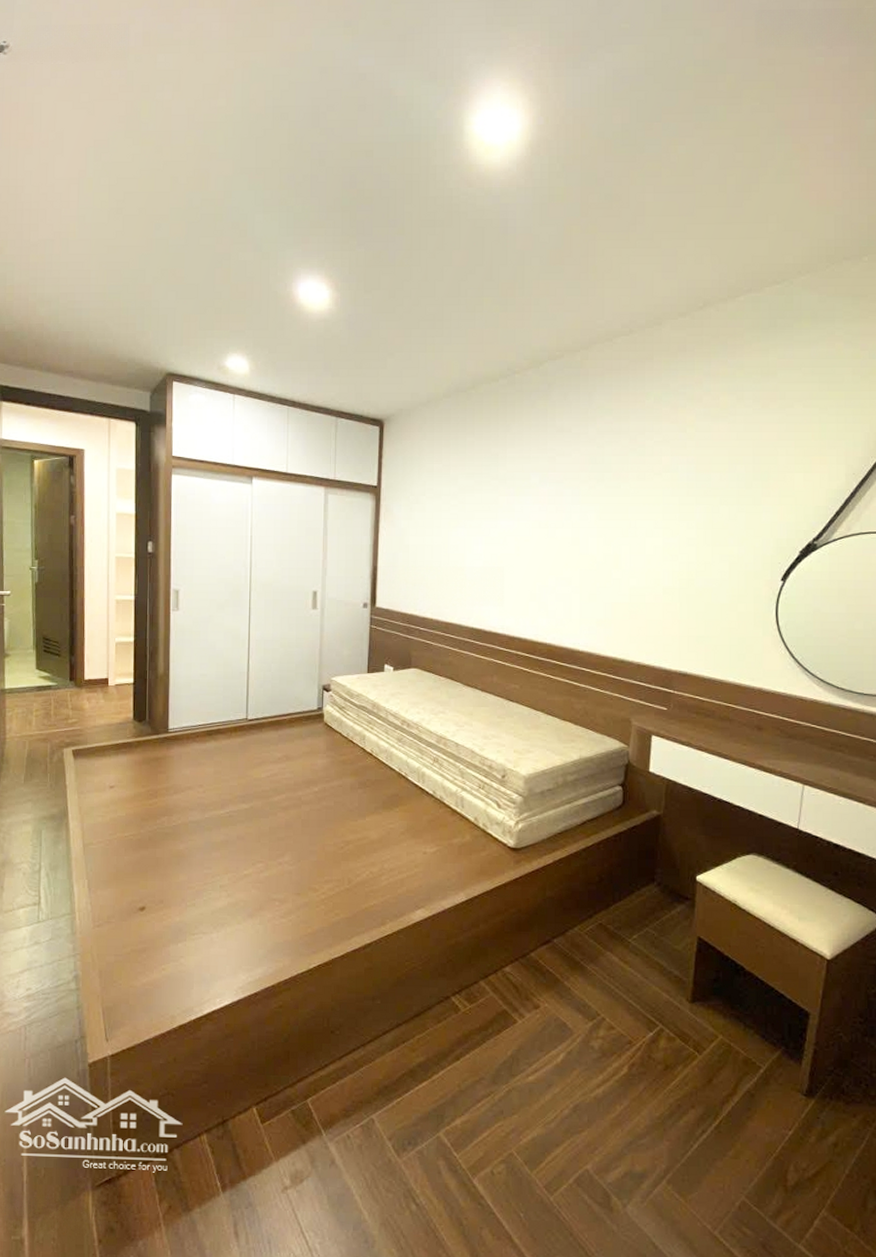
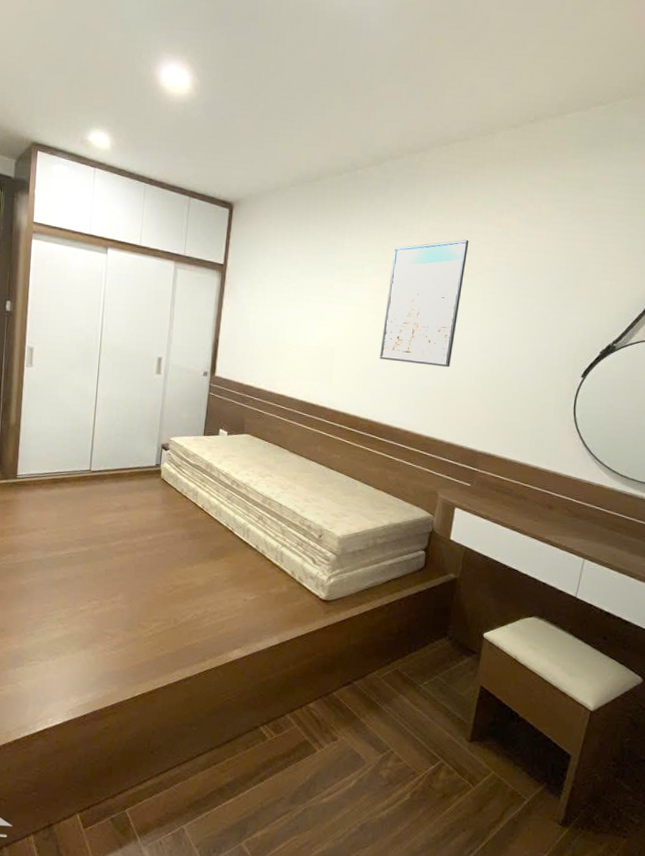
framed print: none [554,439,643,581] -> present [379,239,469,368]

